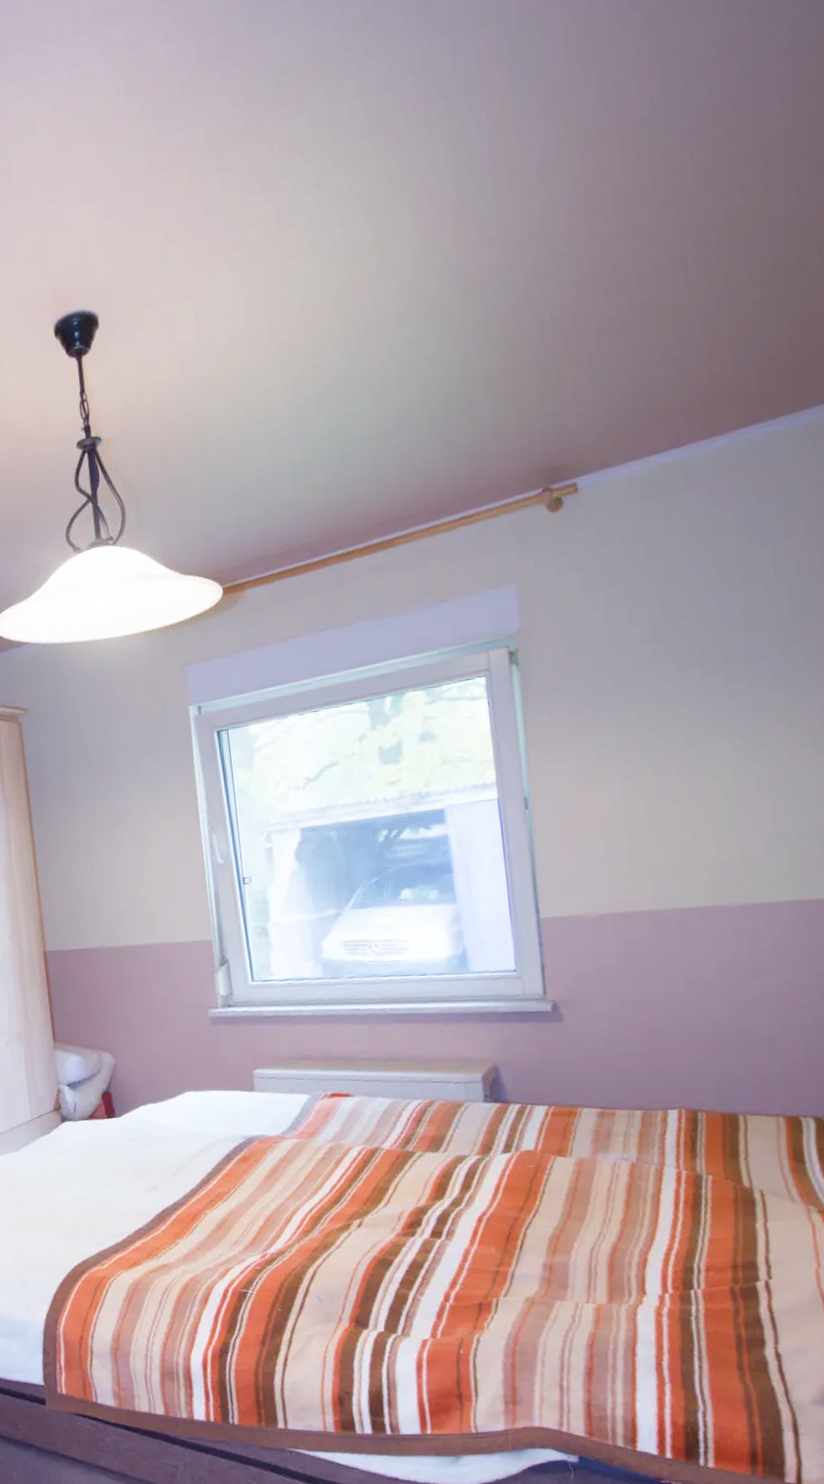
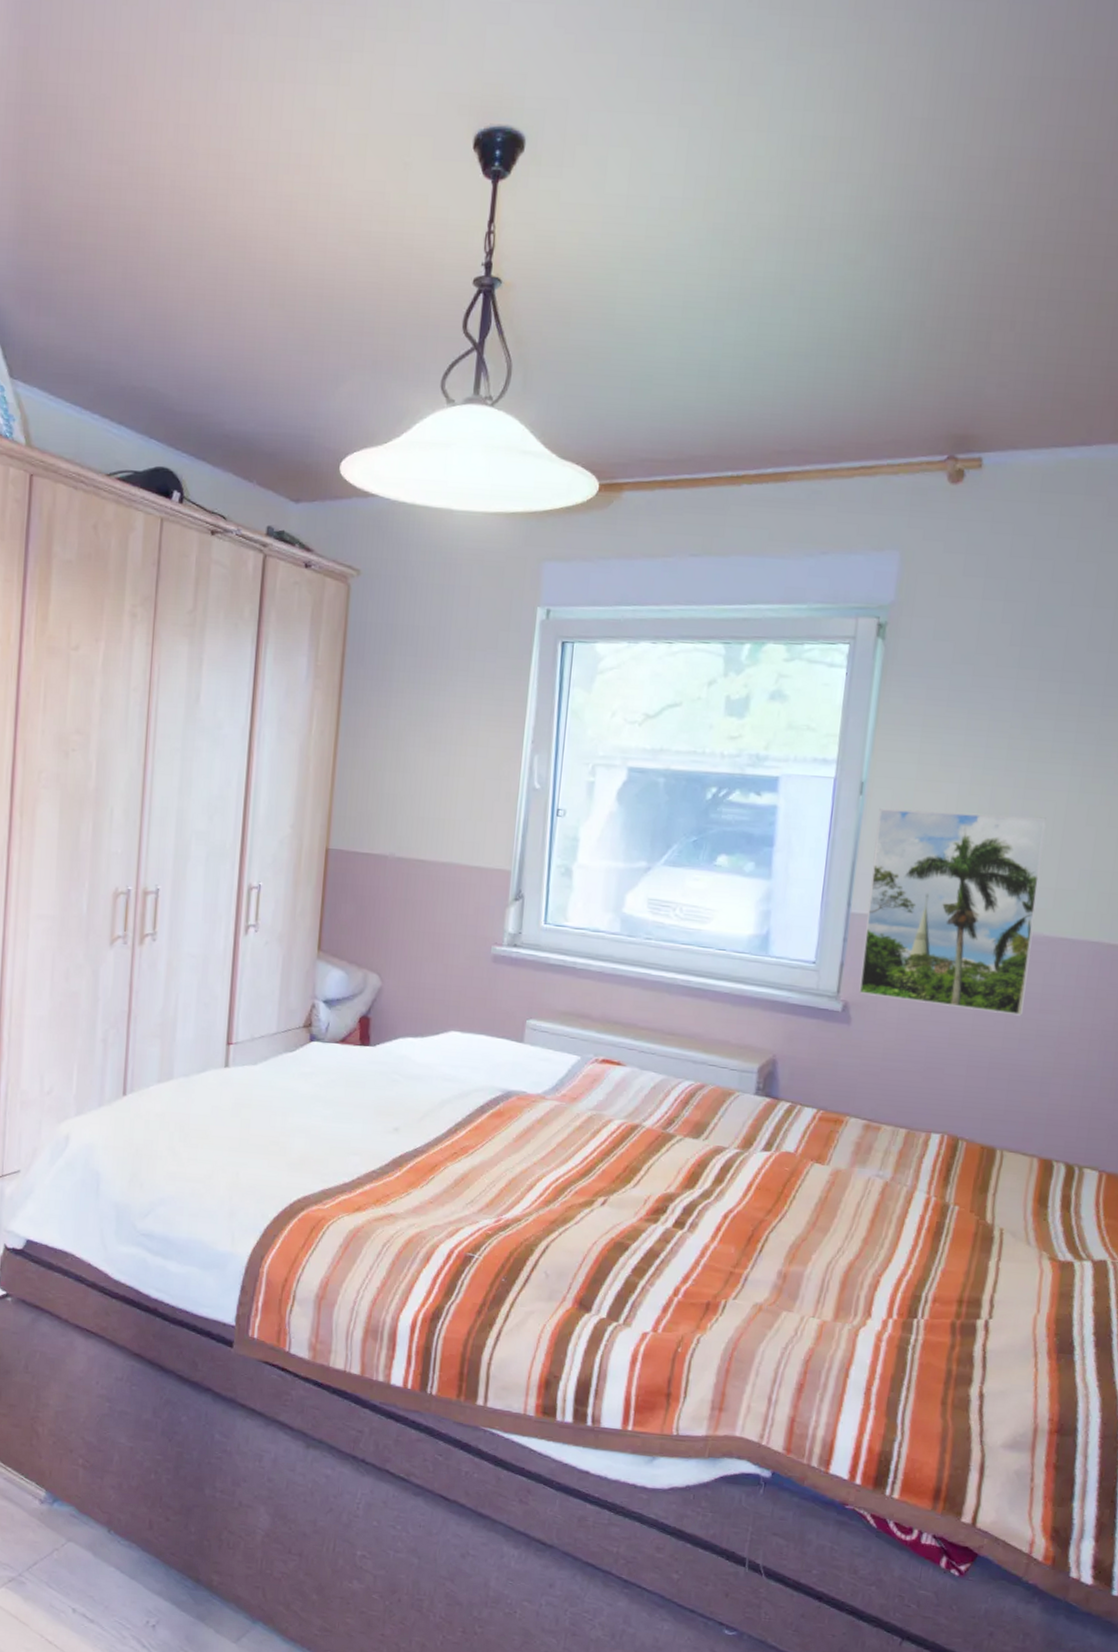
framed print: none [547,794,735,992] -> present [859,808,1046,1016]

